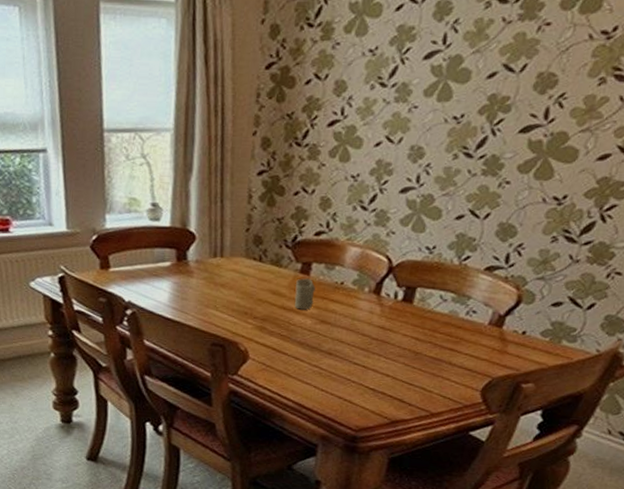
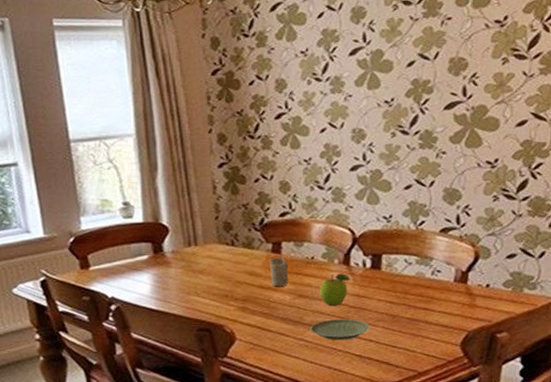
plate: none [326,349,390,372] -> present [310,318,371,341]
fruit: none [343,302,379,335] -> present [320,274,351,305]

